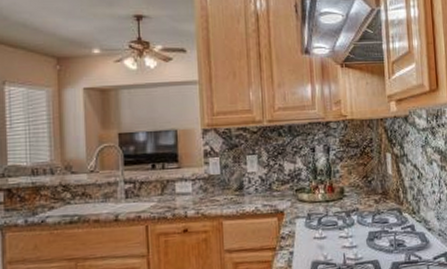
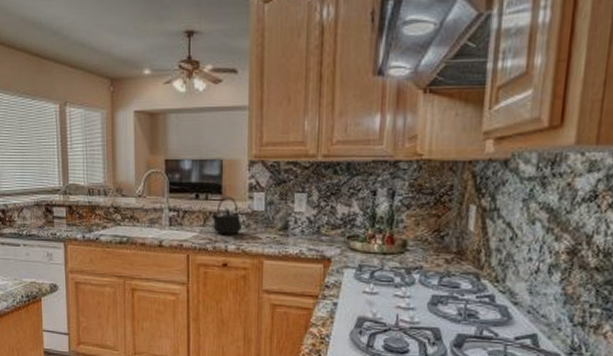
kettle: none [169,164,201,202] -> present [212,196,243,236]

